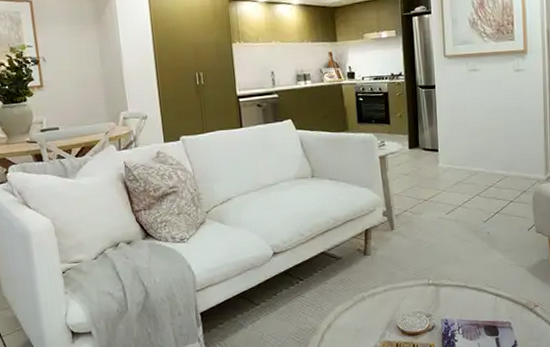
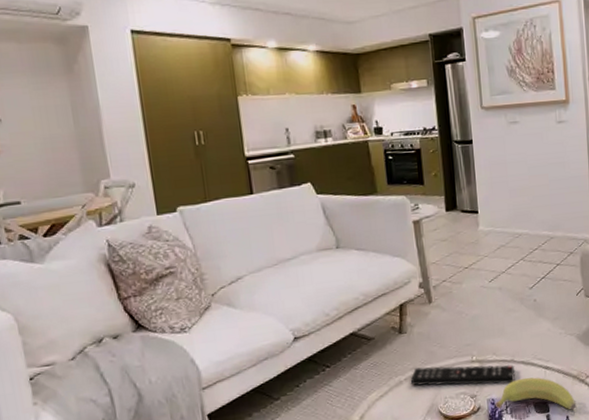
remote control: none [372,286,468,307] -> present [410,365,516,386]
banana: none [448,302,524,335] -> present [494,377,576,410]

